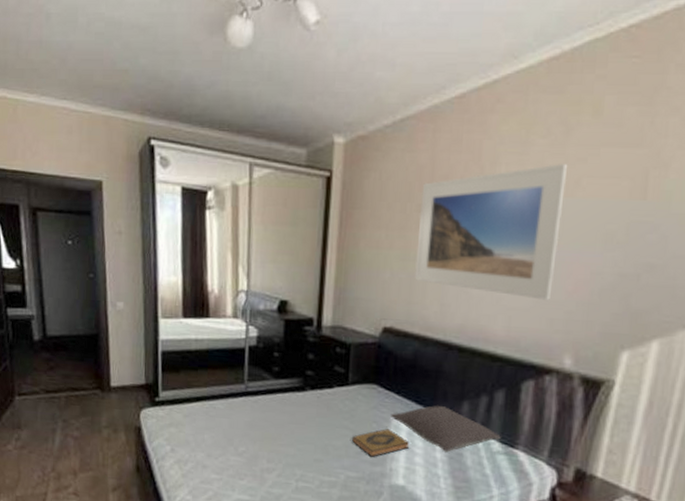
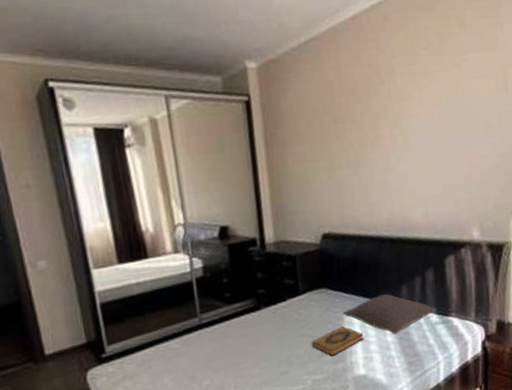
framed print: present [414,164,567,300] -> none [334,70,454,187]

